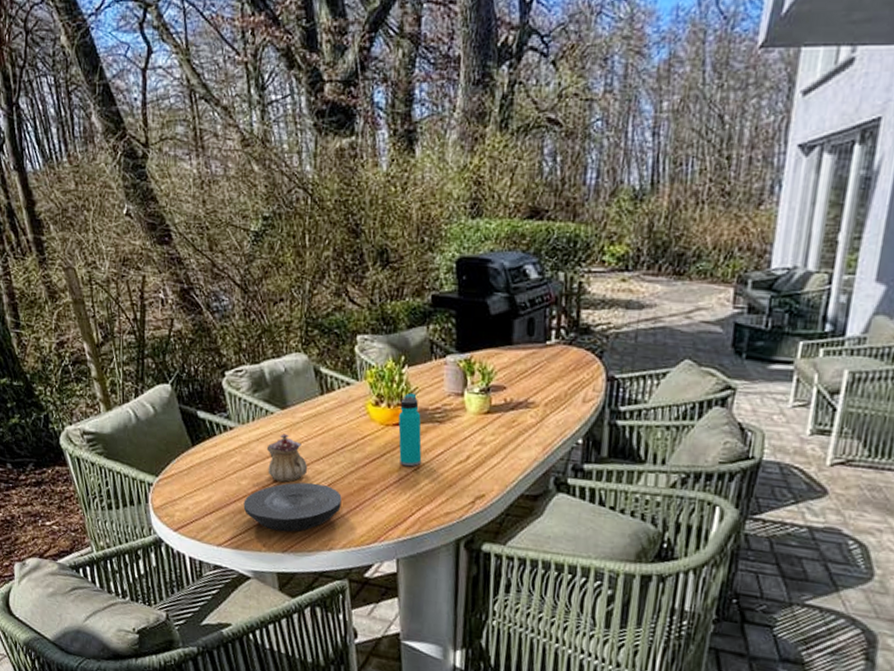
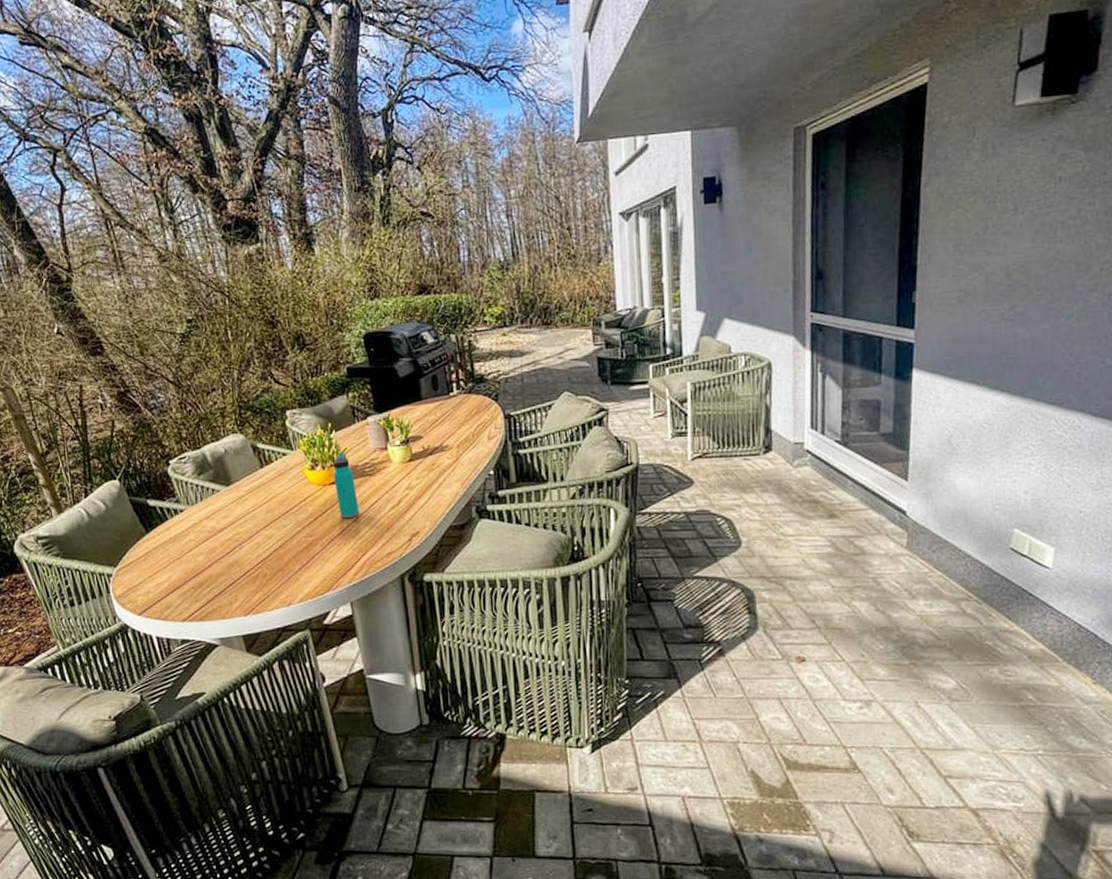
plate: present [243,482,342,532] -> none [202,547,294,597]
teapot: present [266,433,307,482] -> none [217,507,258,552]

